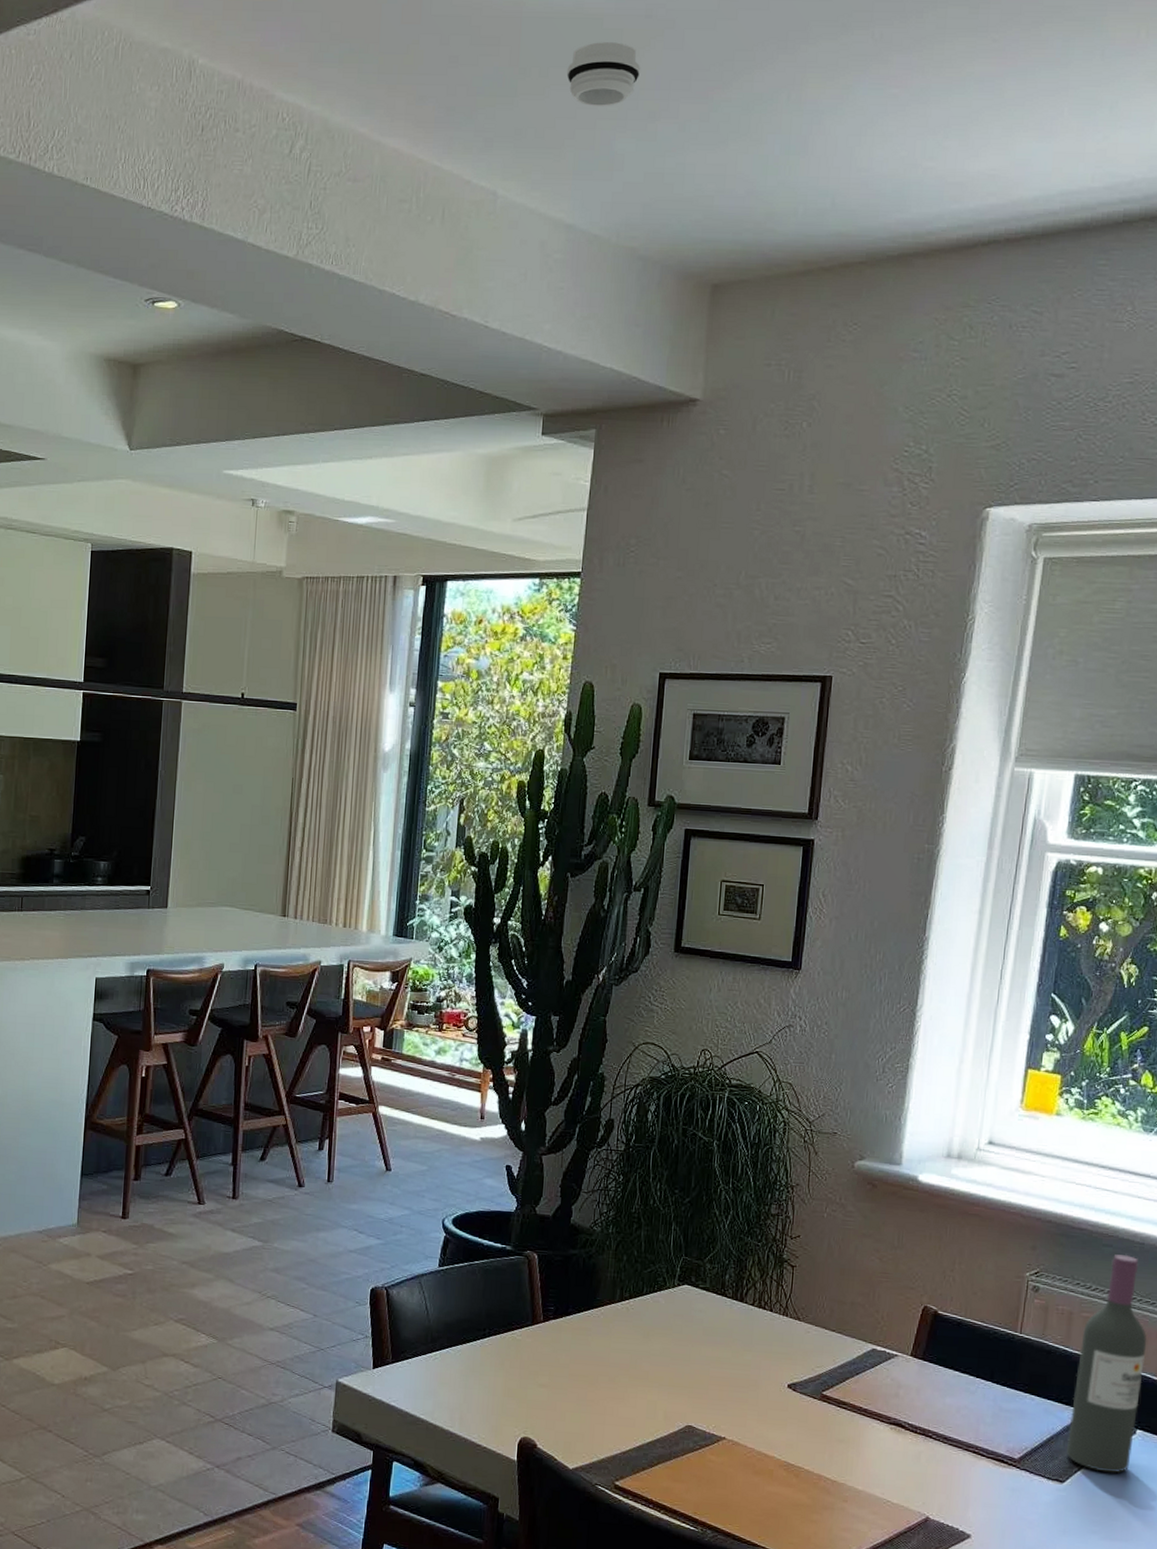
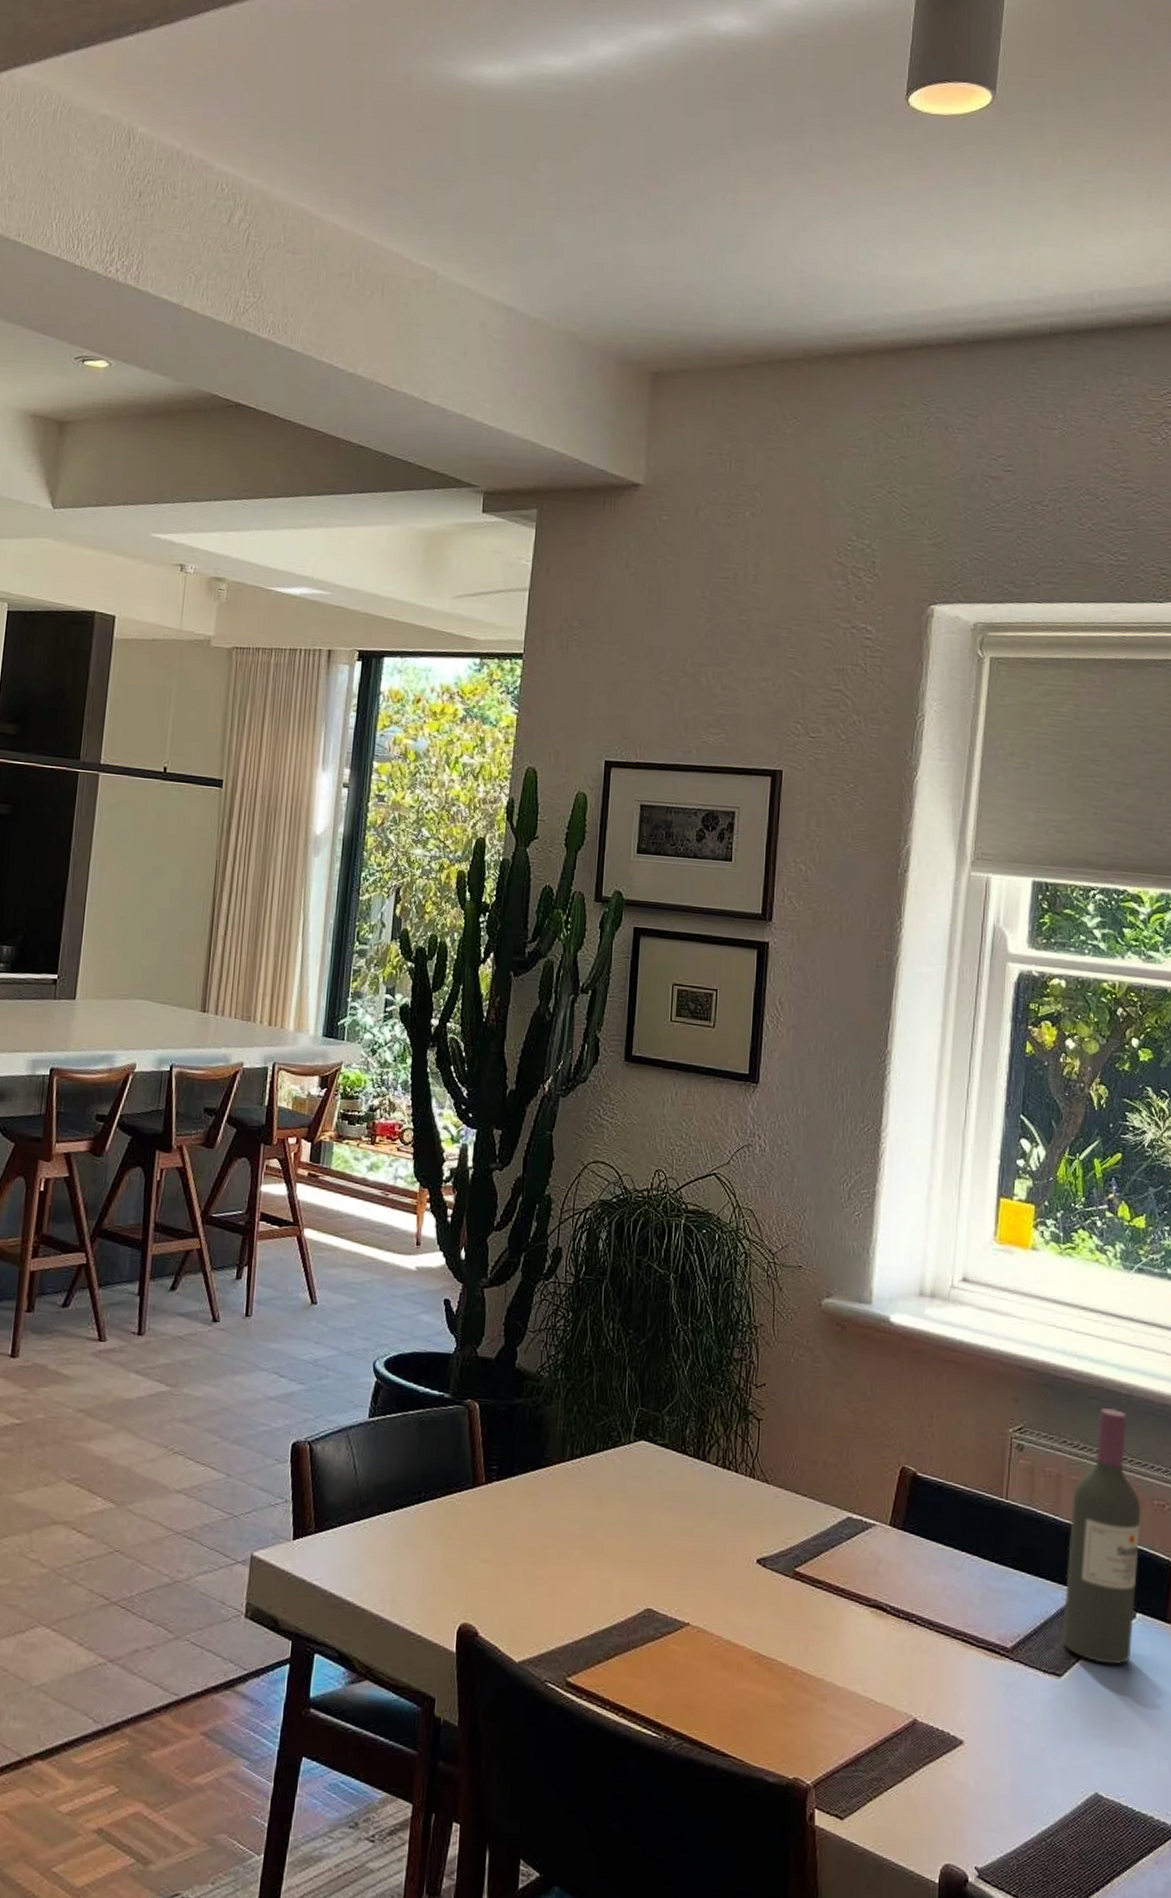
smoke detector: present [566,42,641,107] -> none [506,136,579,197]

